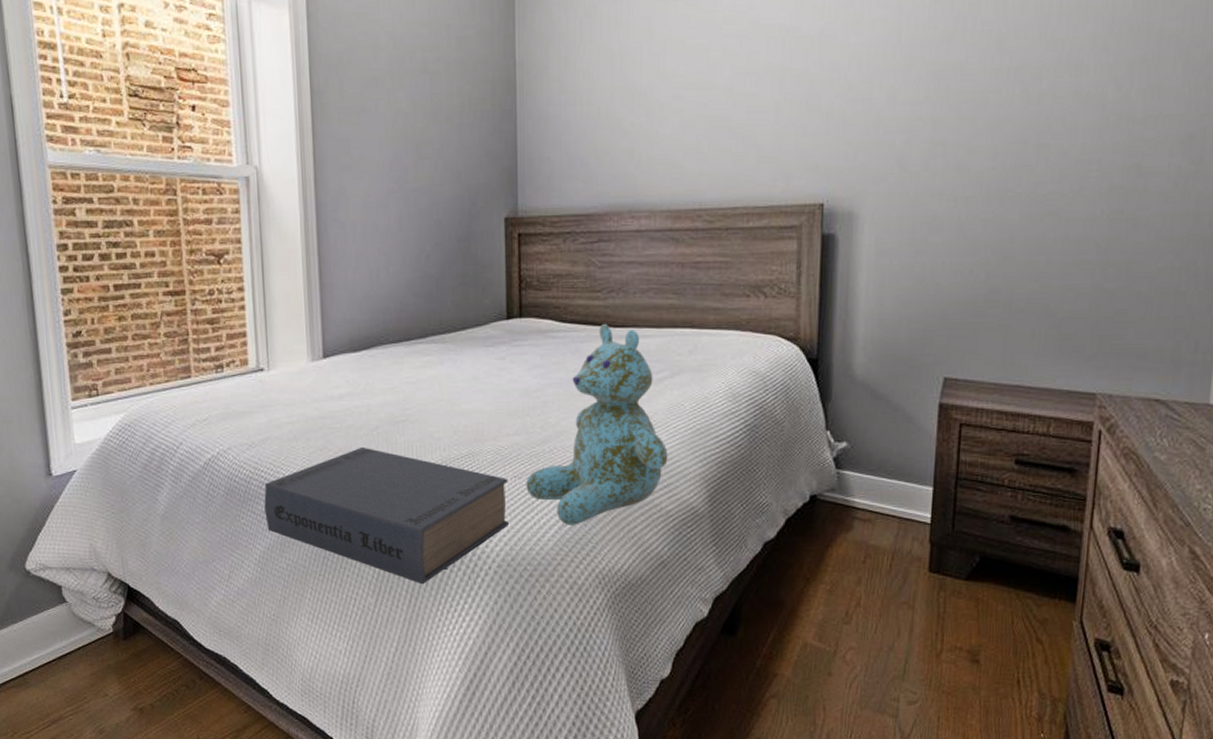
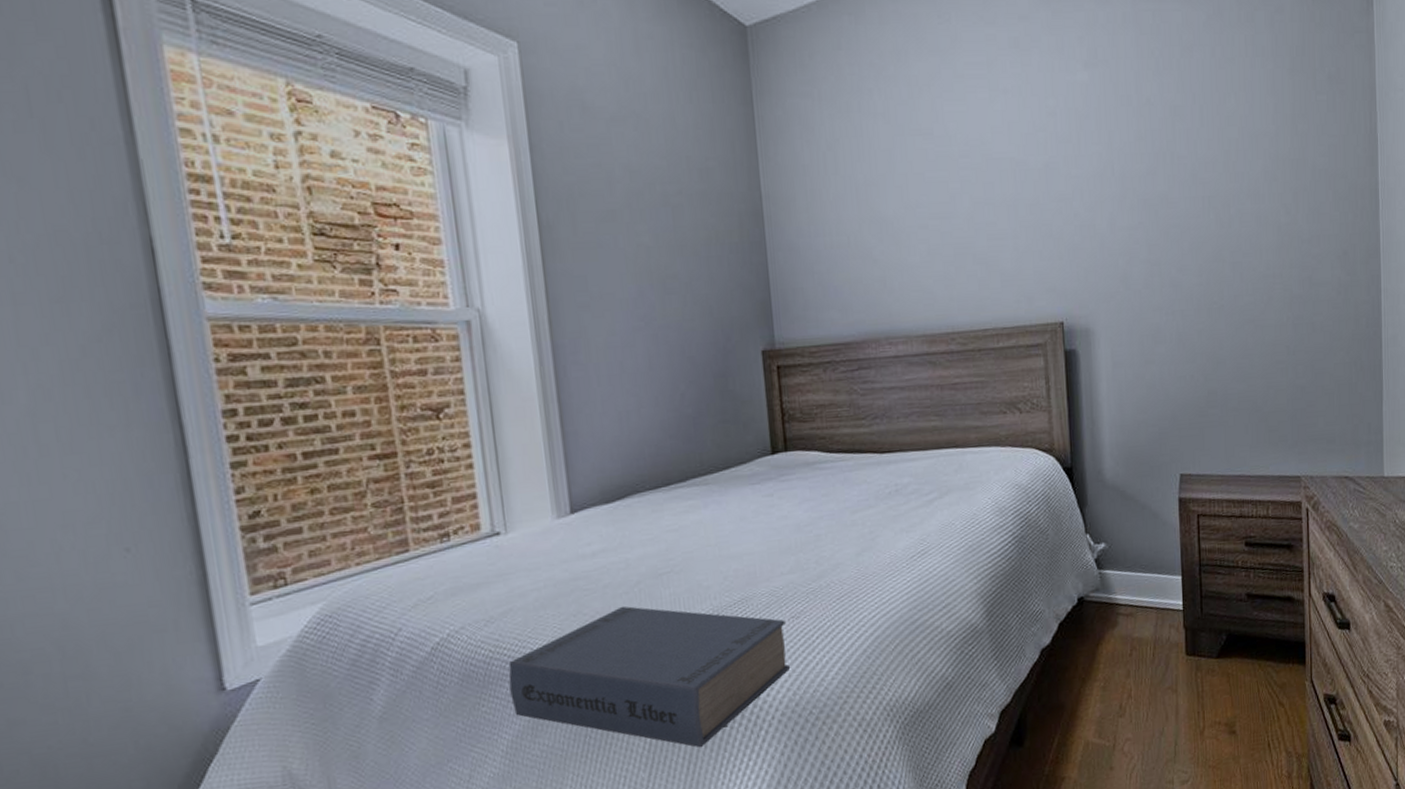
stuffed bear: present [526,323,668,525] -> none [804,450,945,660]

